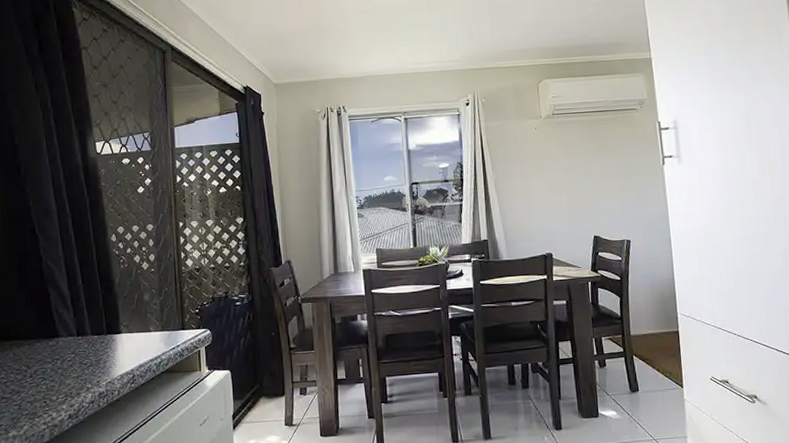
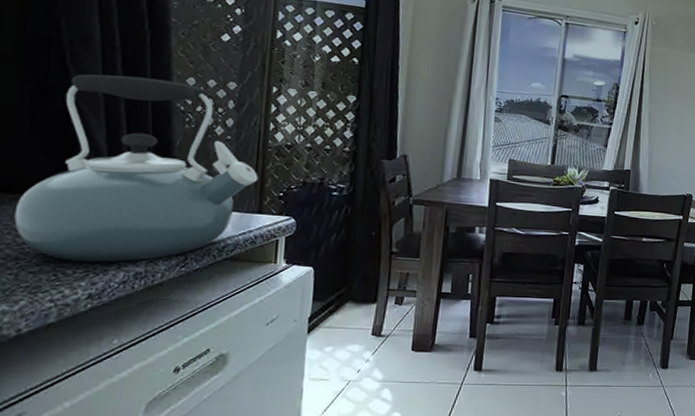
kettle: none [14,232,178,389] -> present [14,74,259,263]

